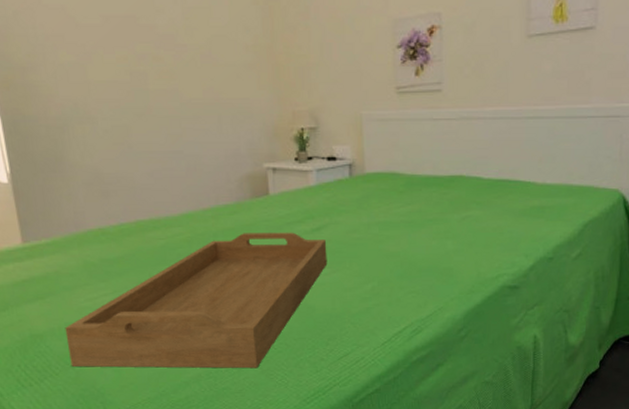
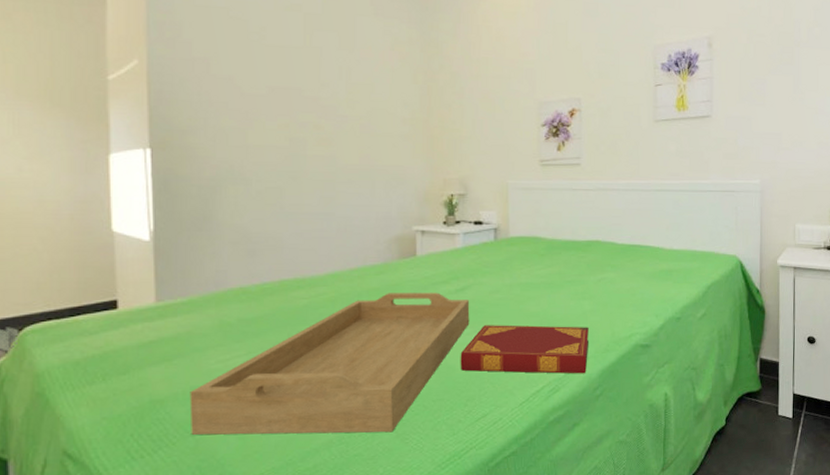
hardback book: none [319,265,452,315] -> present [460,325,589,374]

